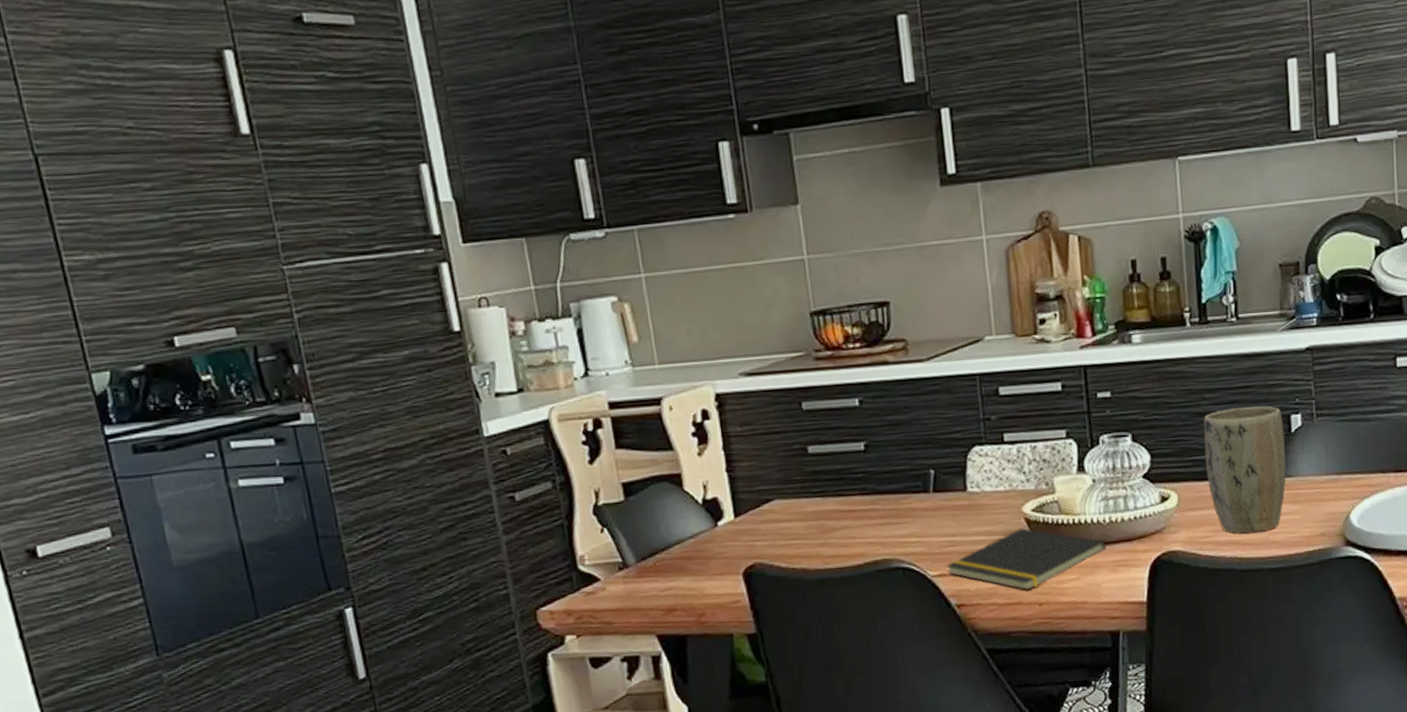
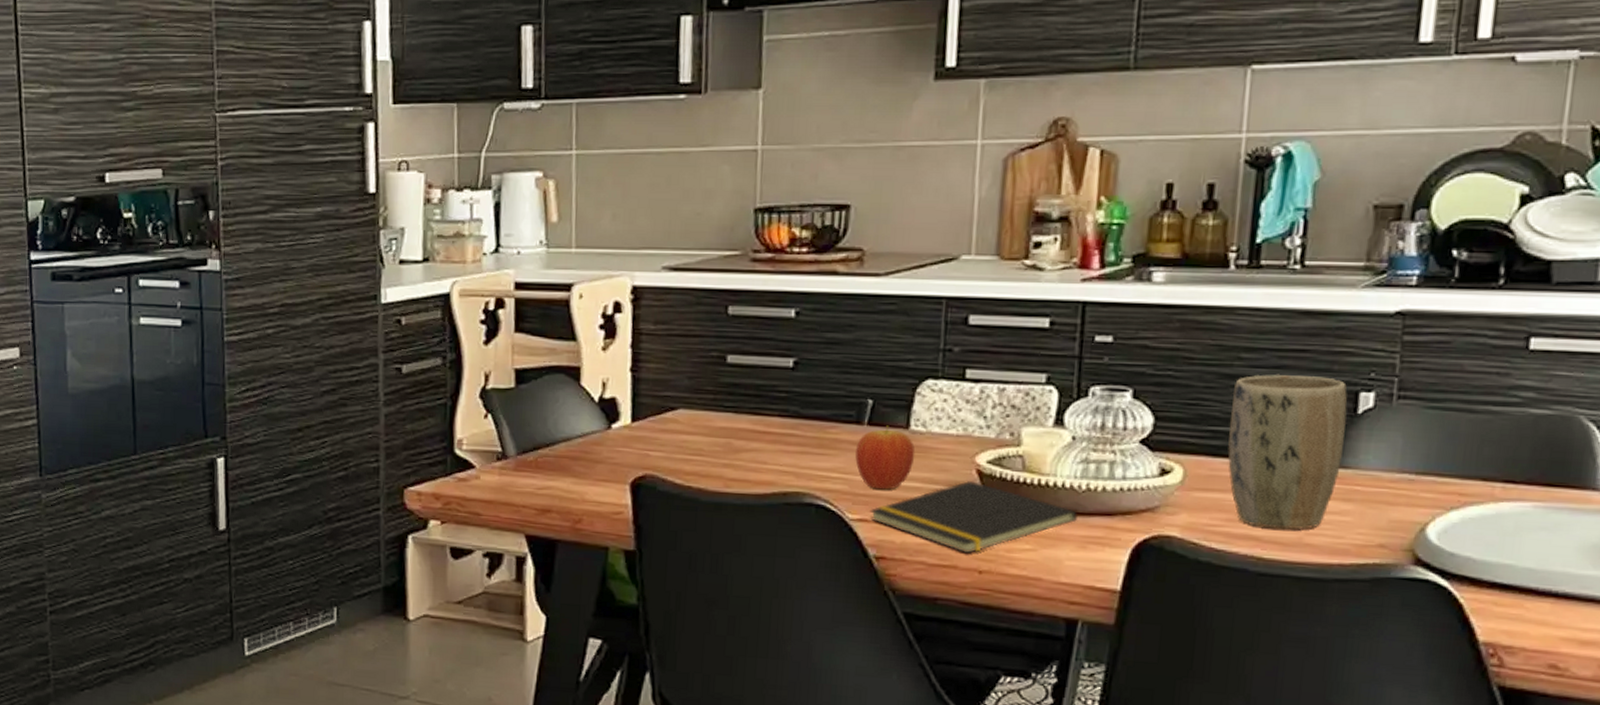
fruit: none [927,490,975,547] -> present [855,425,915,490]

